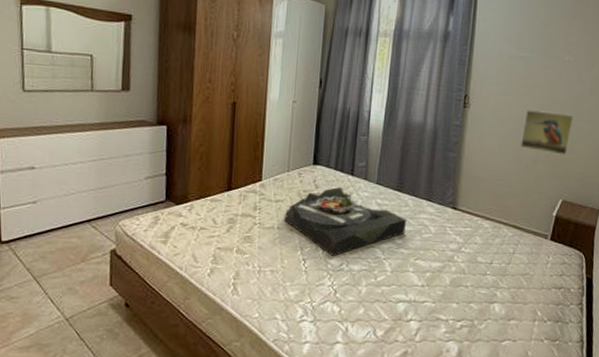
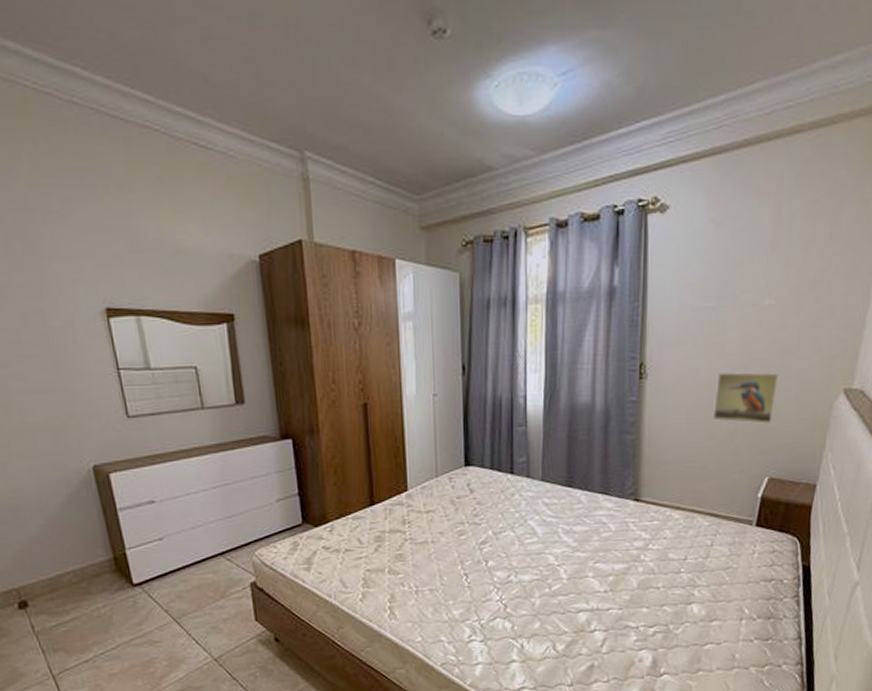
serving tray: present [285,187,406,257] -> none [439,489,580,569]

